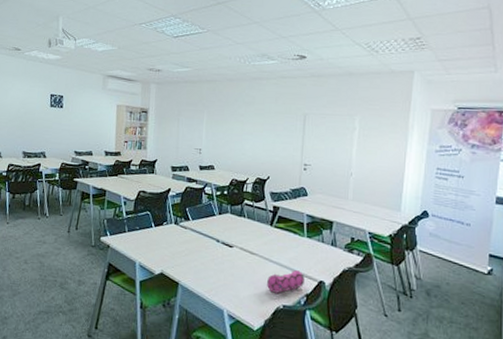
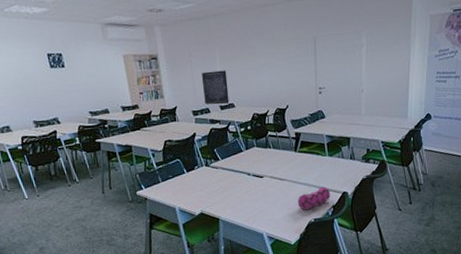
wall art: none [185,131,212,165] -> present [202,70,230,105]

